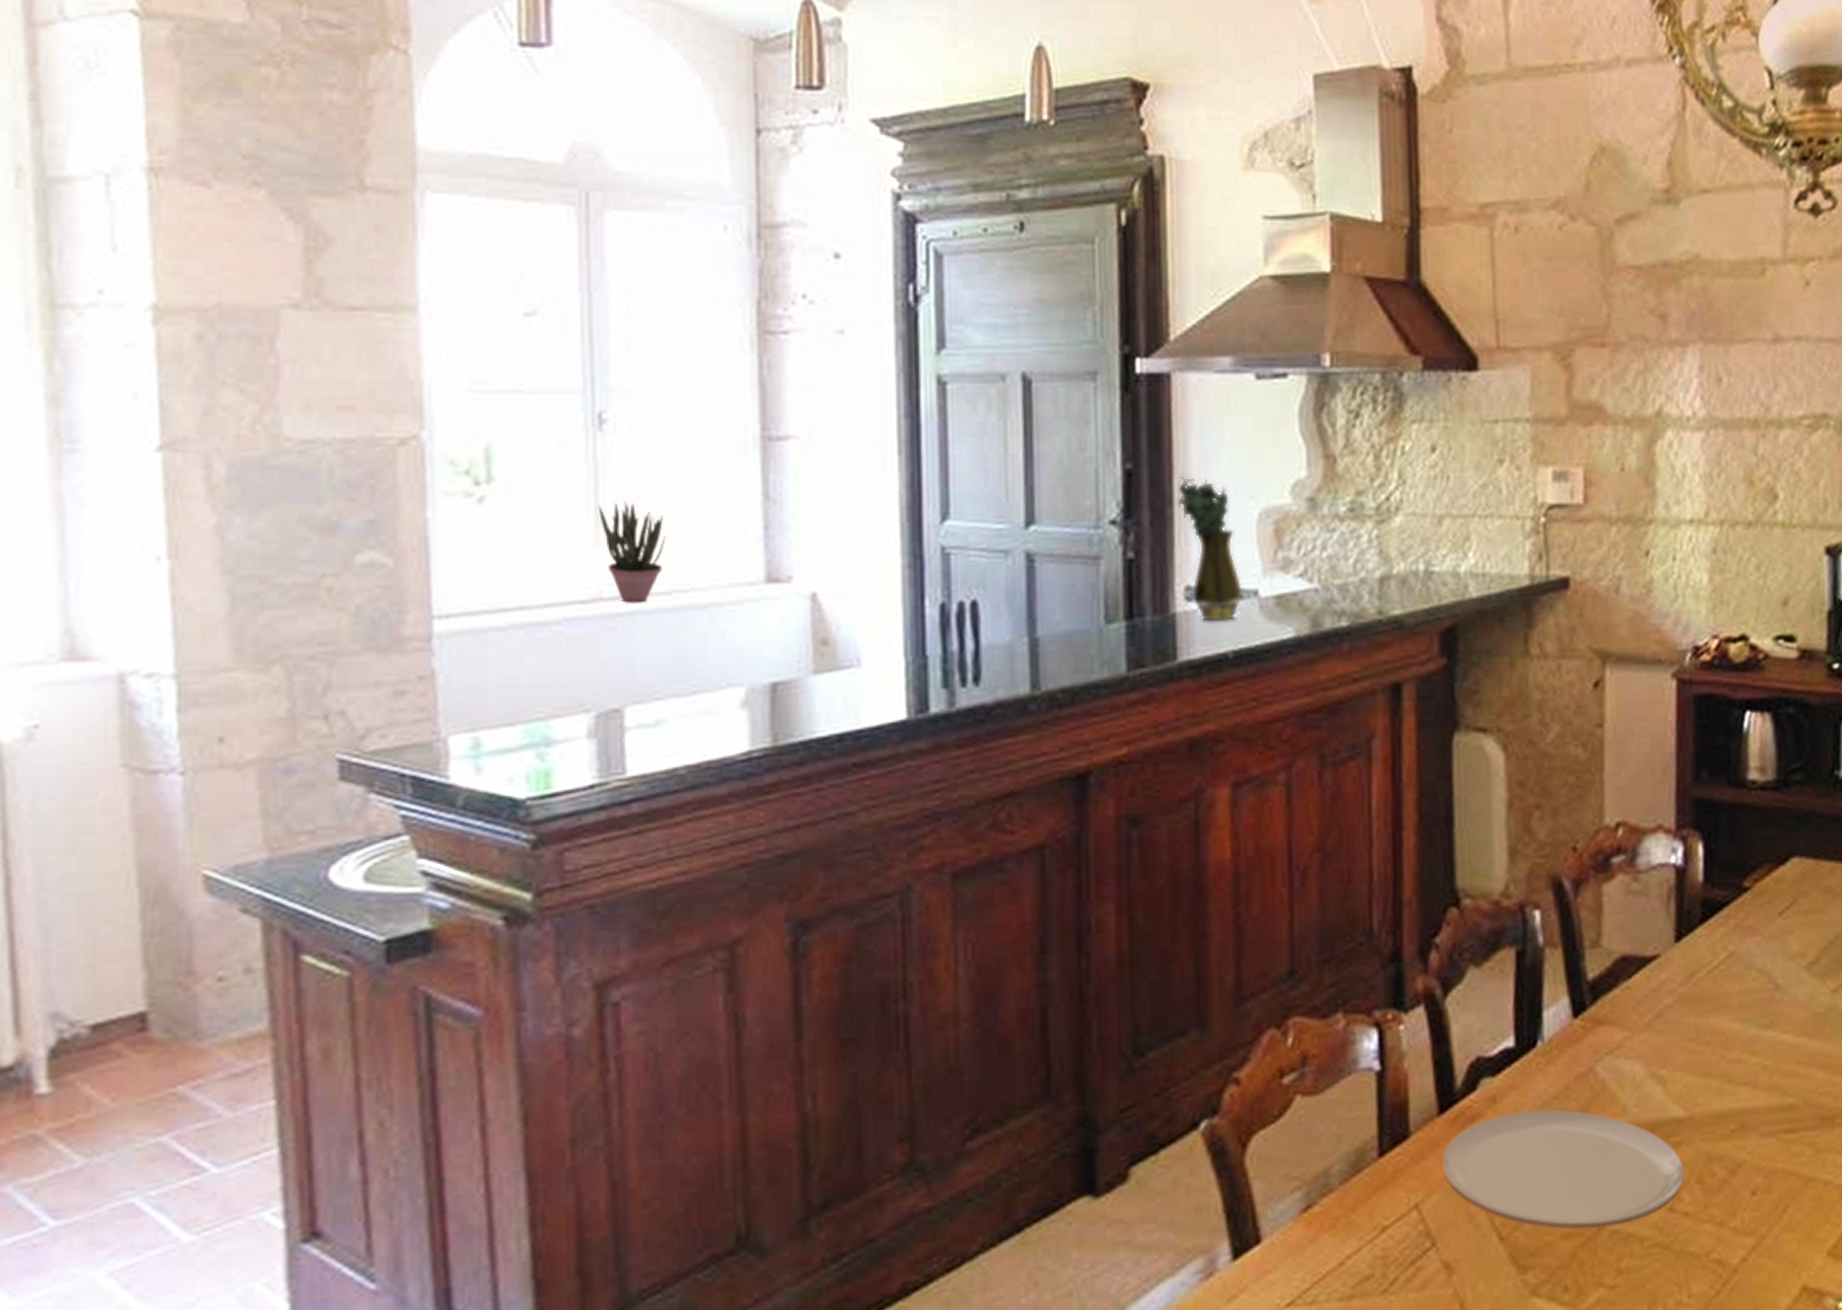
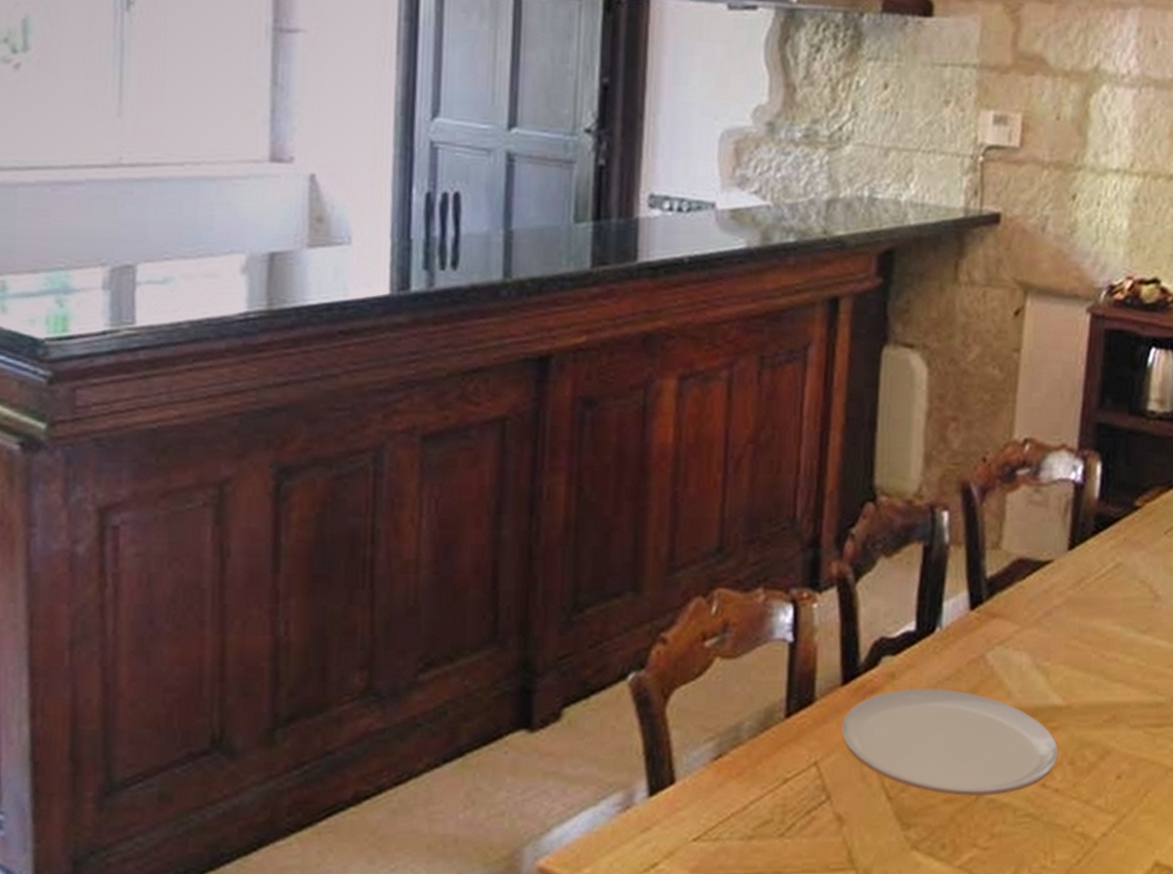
potted plant: present [598,500,666,603] -> none [122,77,182,171]
vase: present [1177,475,1244,622] -> none [647,93,702,229]

